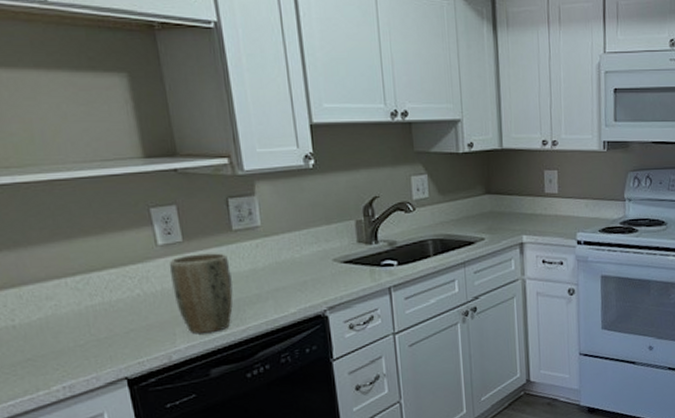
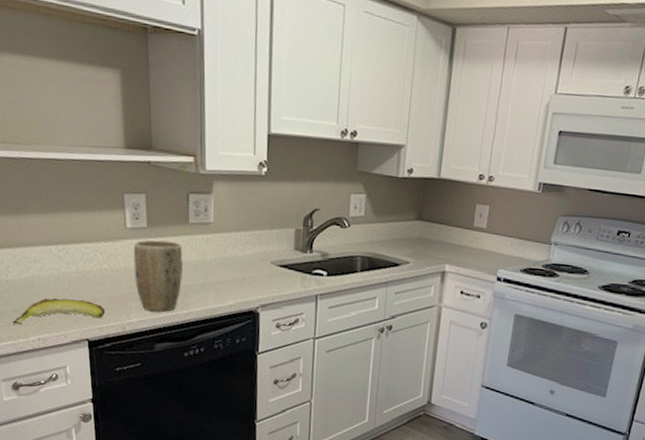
banana: none [27,334,145,375] -> present [13,298,106,325]

